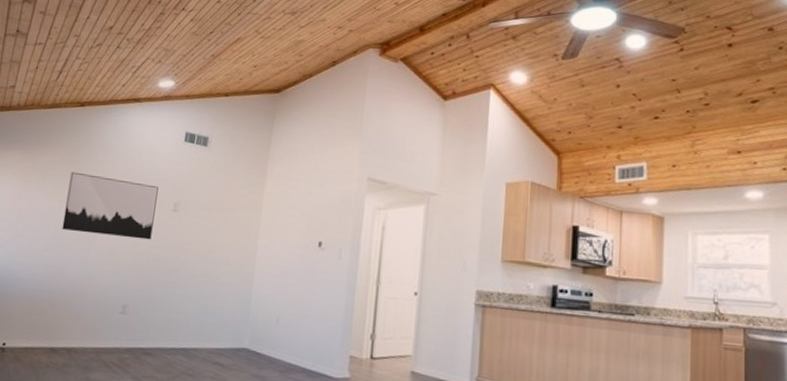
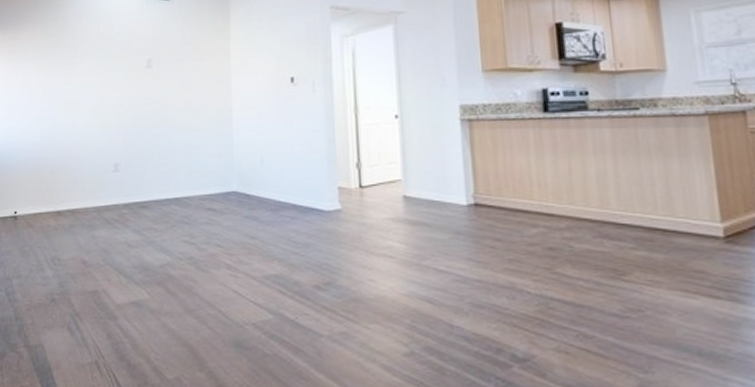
wall art: present [62,172,159,240] -> none [49,44,131,100]

